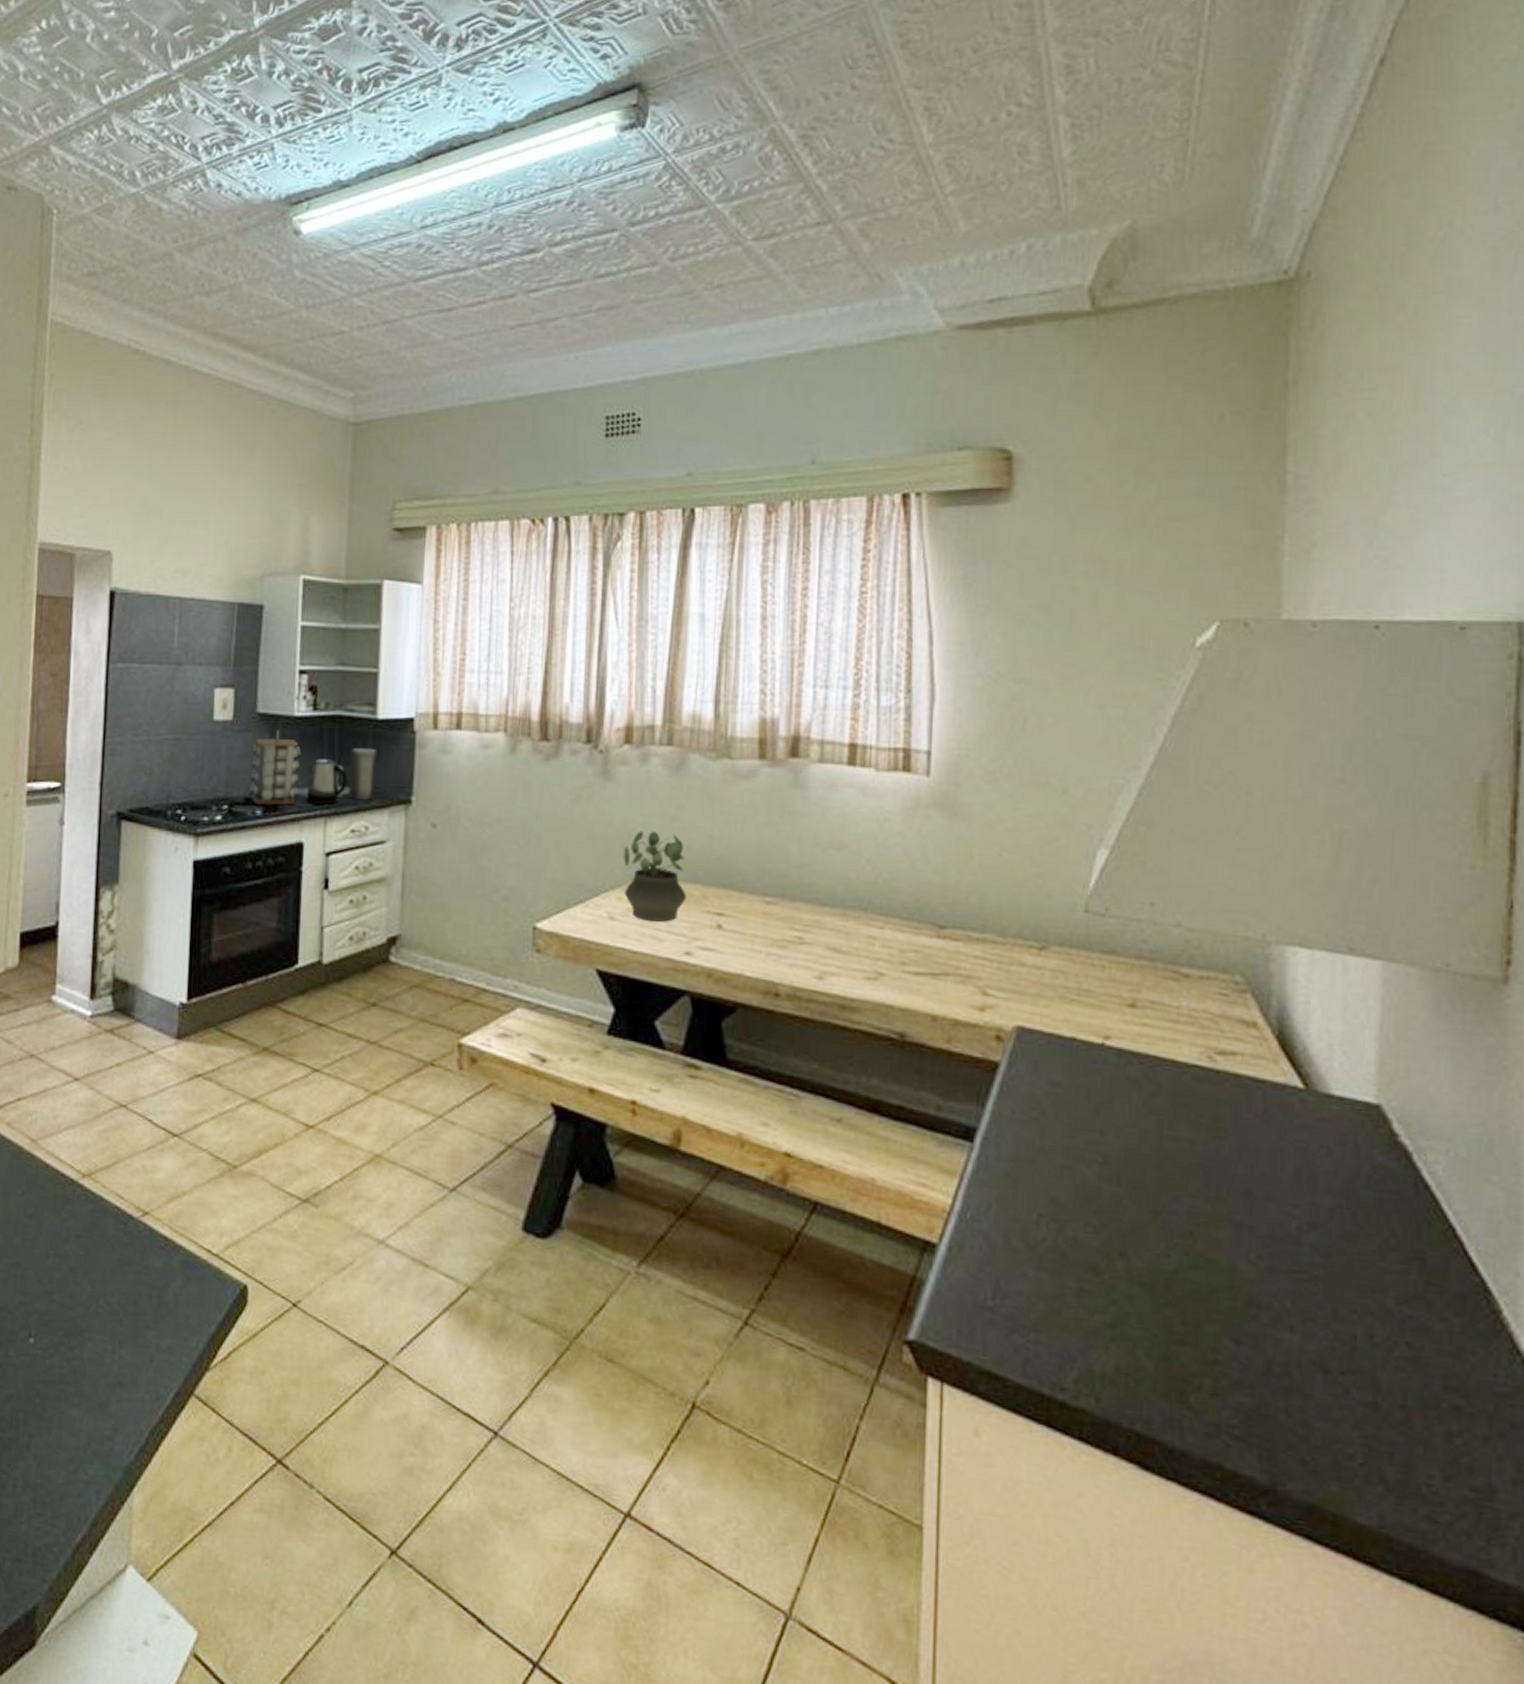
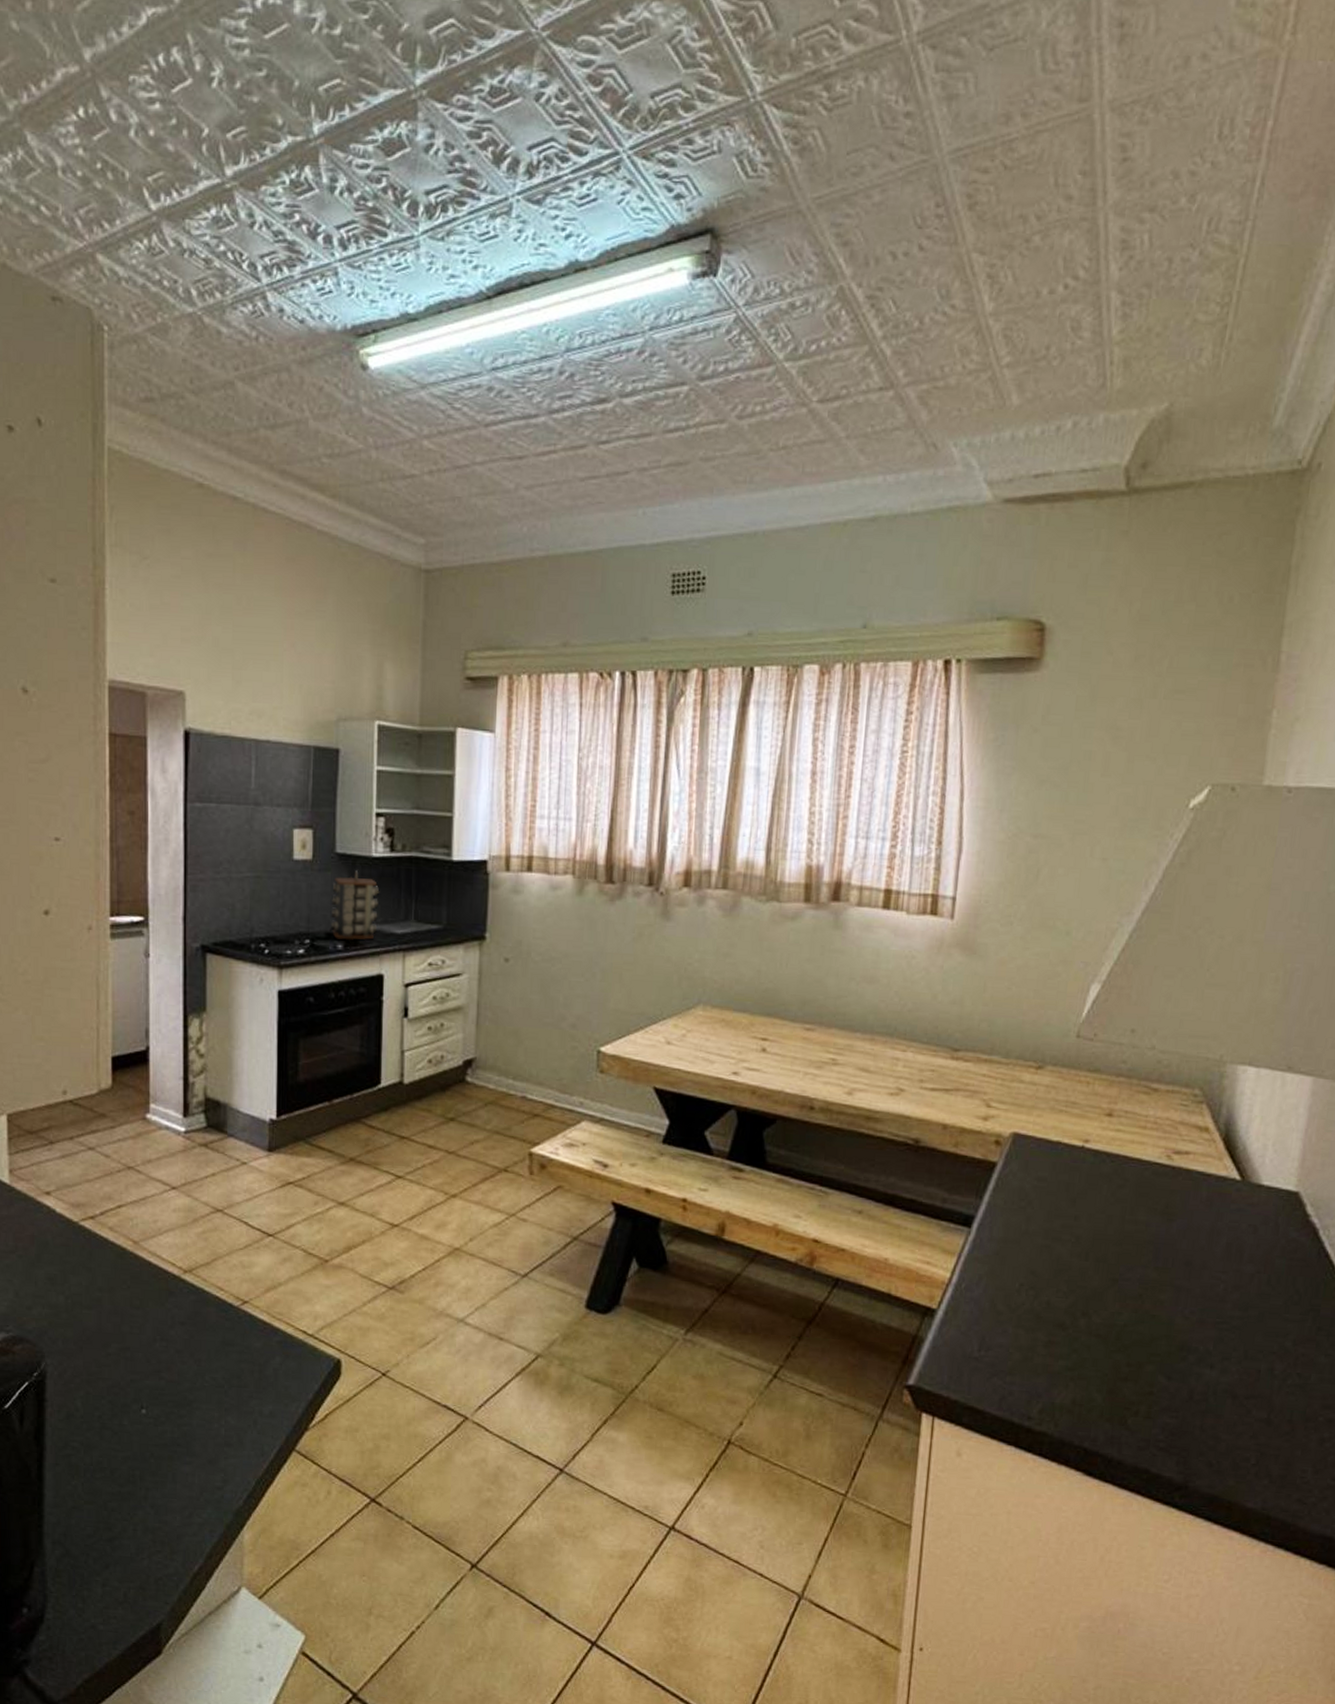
kettle: present [306,759,348,806] -> none [385,897,425,941]
canister: present [347,747,377,801] -> none [424,887,452,937]
potted plant: present [624,830,687,922] -> none [680,965,736,1046]

